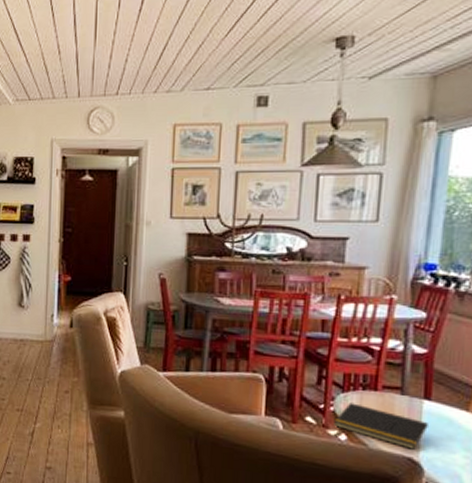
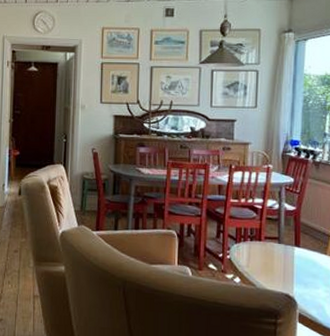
notepad: present [334,403,428,449] -> none [230,251,299,287]

